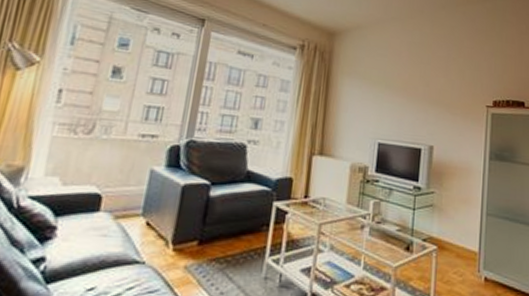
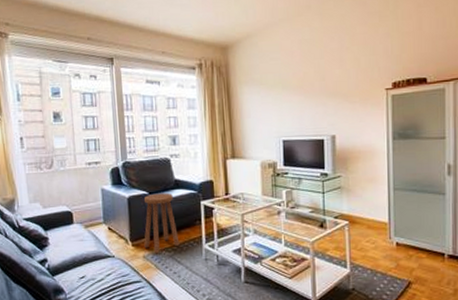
stool: none [189,184,241,265] -> present [144,193,180,254]

